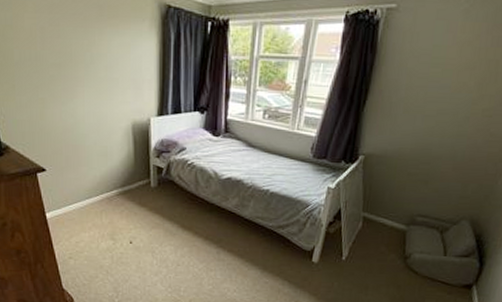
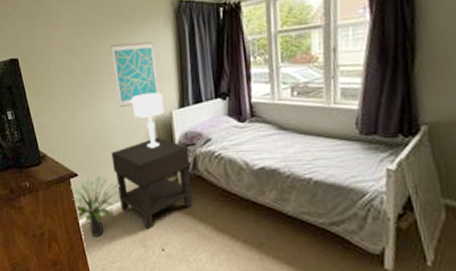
potted plant: none [37,172,91,230] -> present [70,175,120,237]
nightstand: none [84,141,164,225] -> present [111,137,193,230]
wall art: none [88,40,138,109] -> present [111,41,158,108]
table lamp: none [109,97,142,151] -> present [132,92,164,148]

